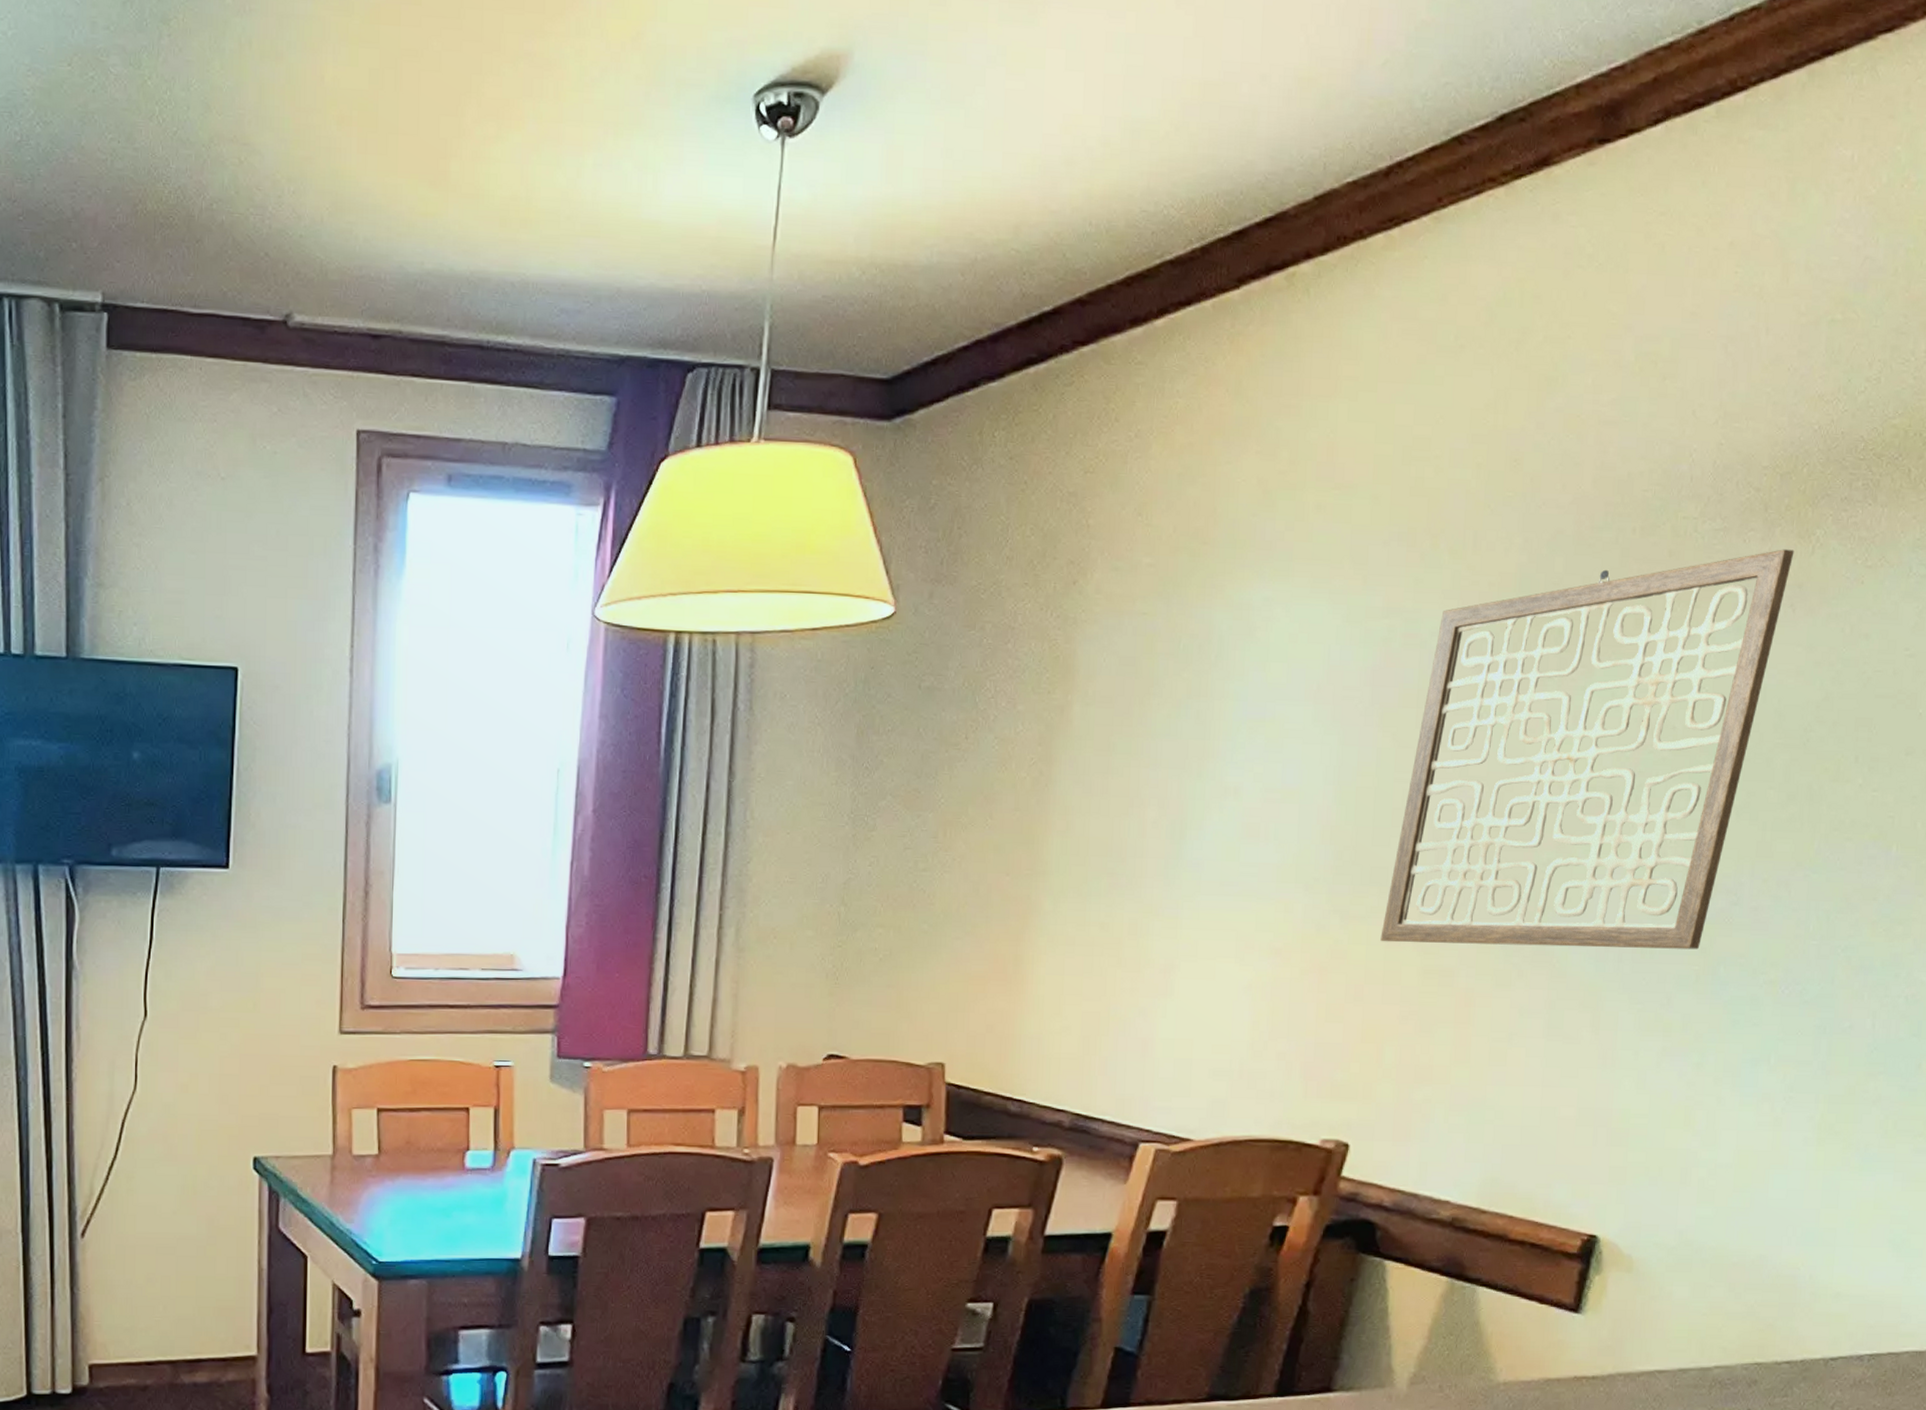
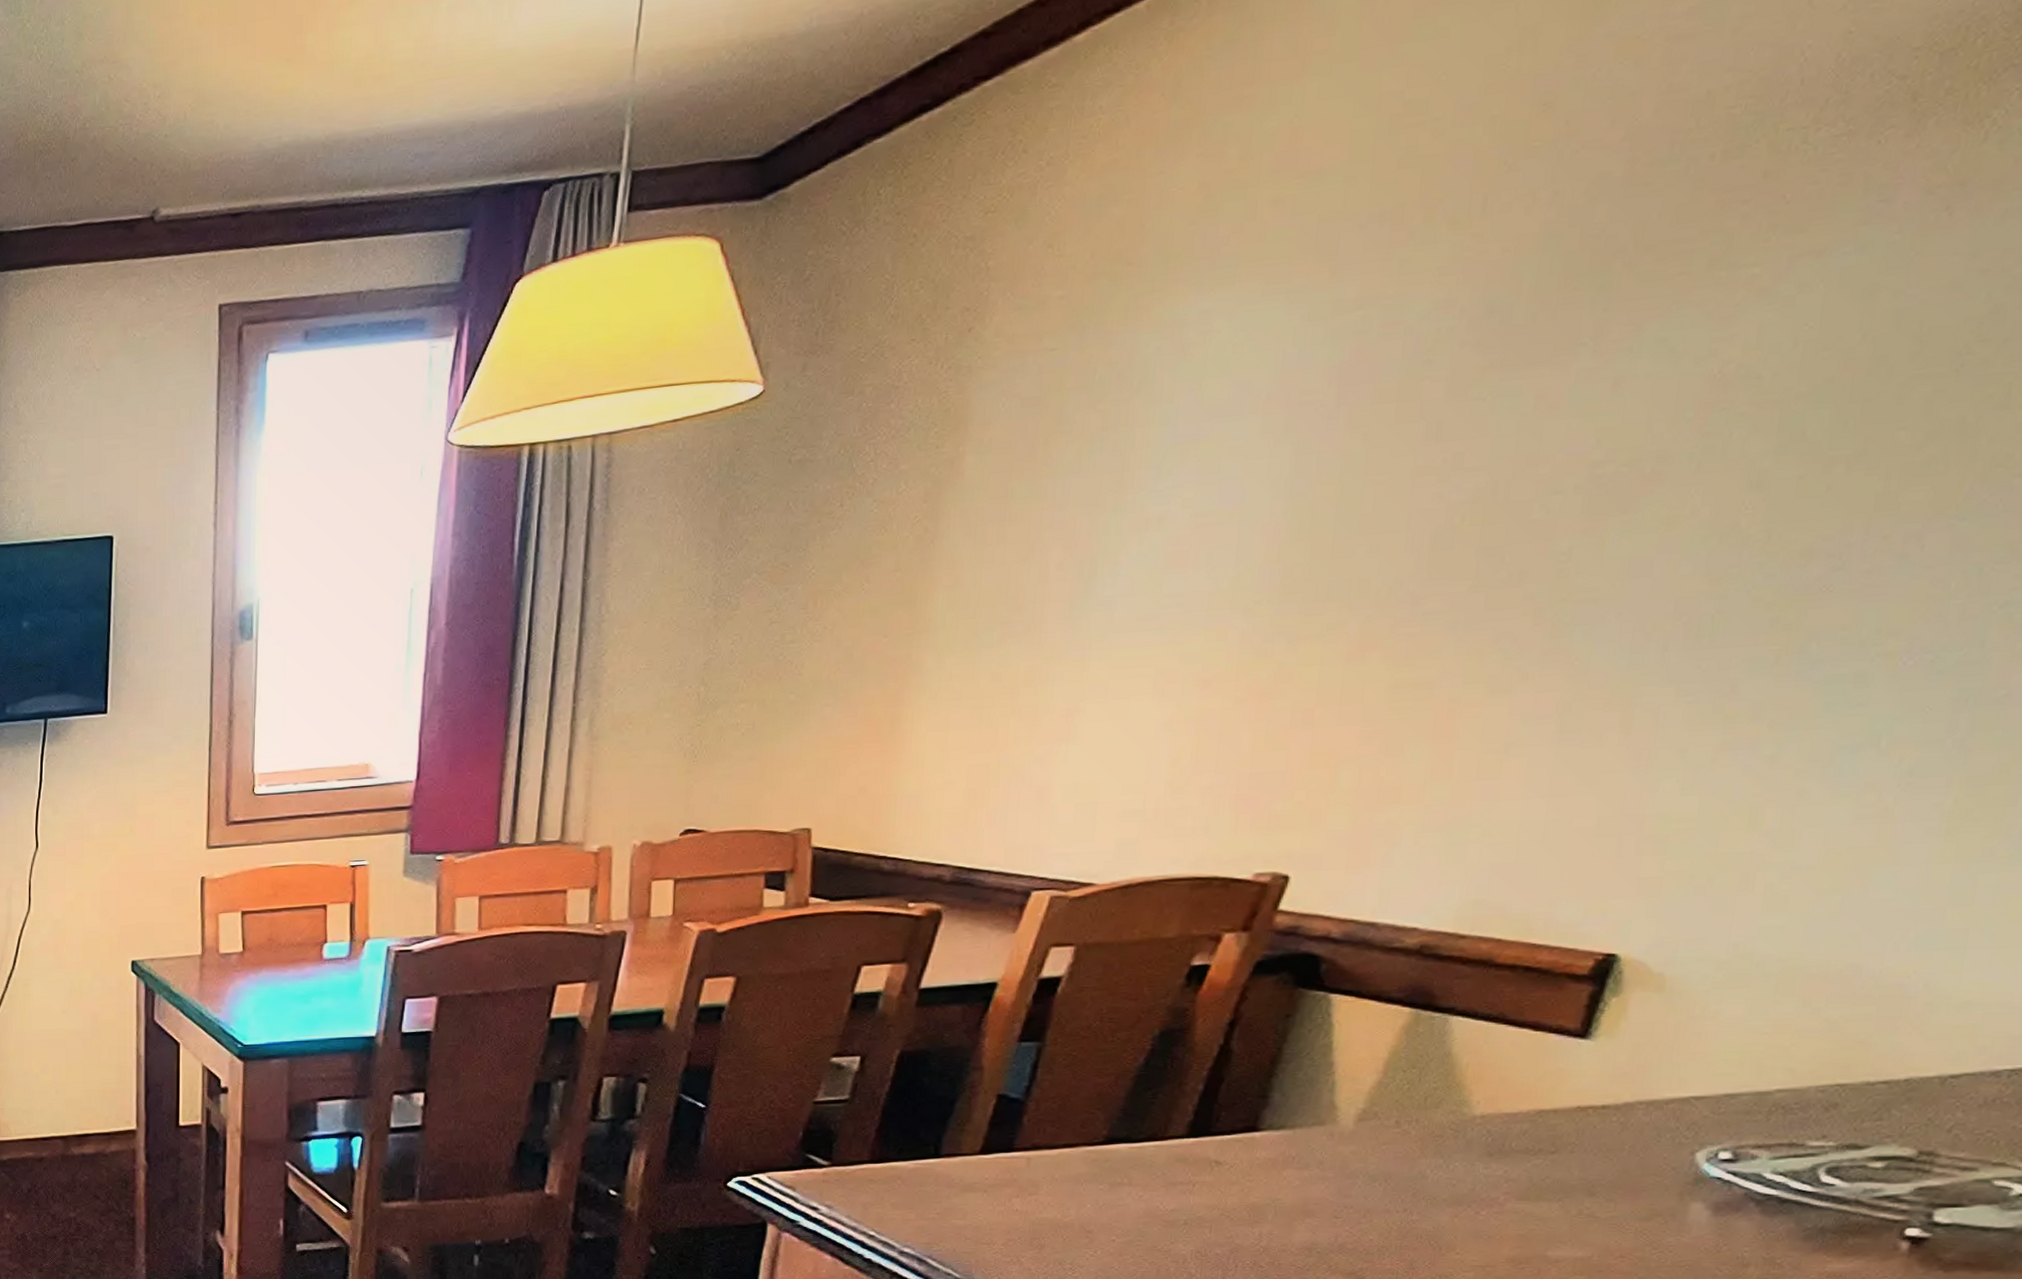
wall art: present [1380,549,1794,950] -> none [1338,140,1956,660]

